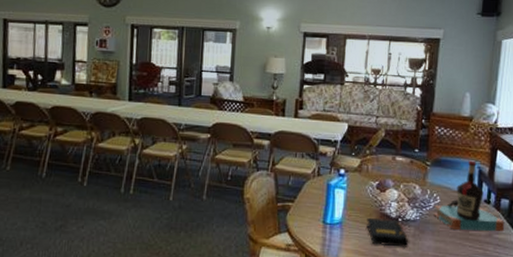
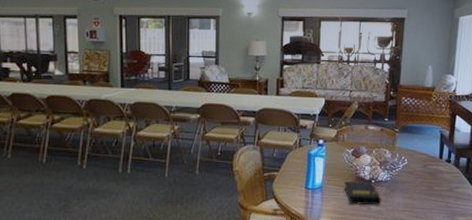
bottle: present [434,160,505,232] -> none [402,125,463,187]

